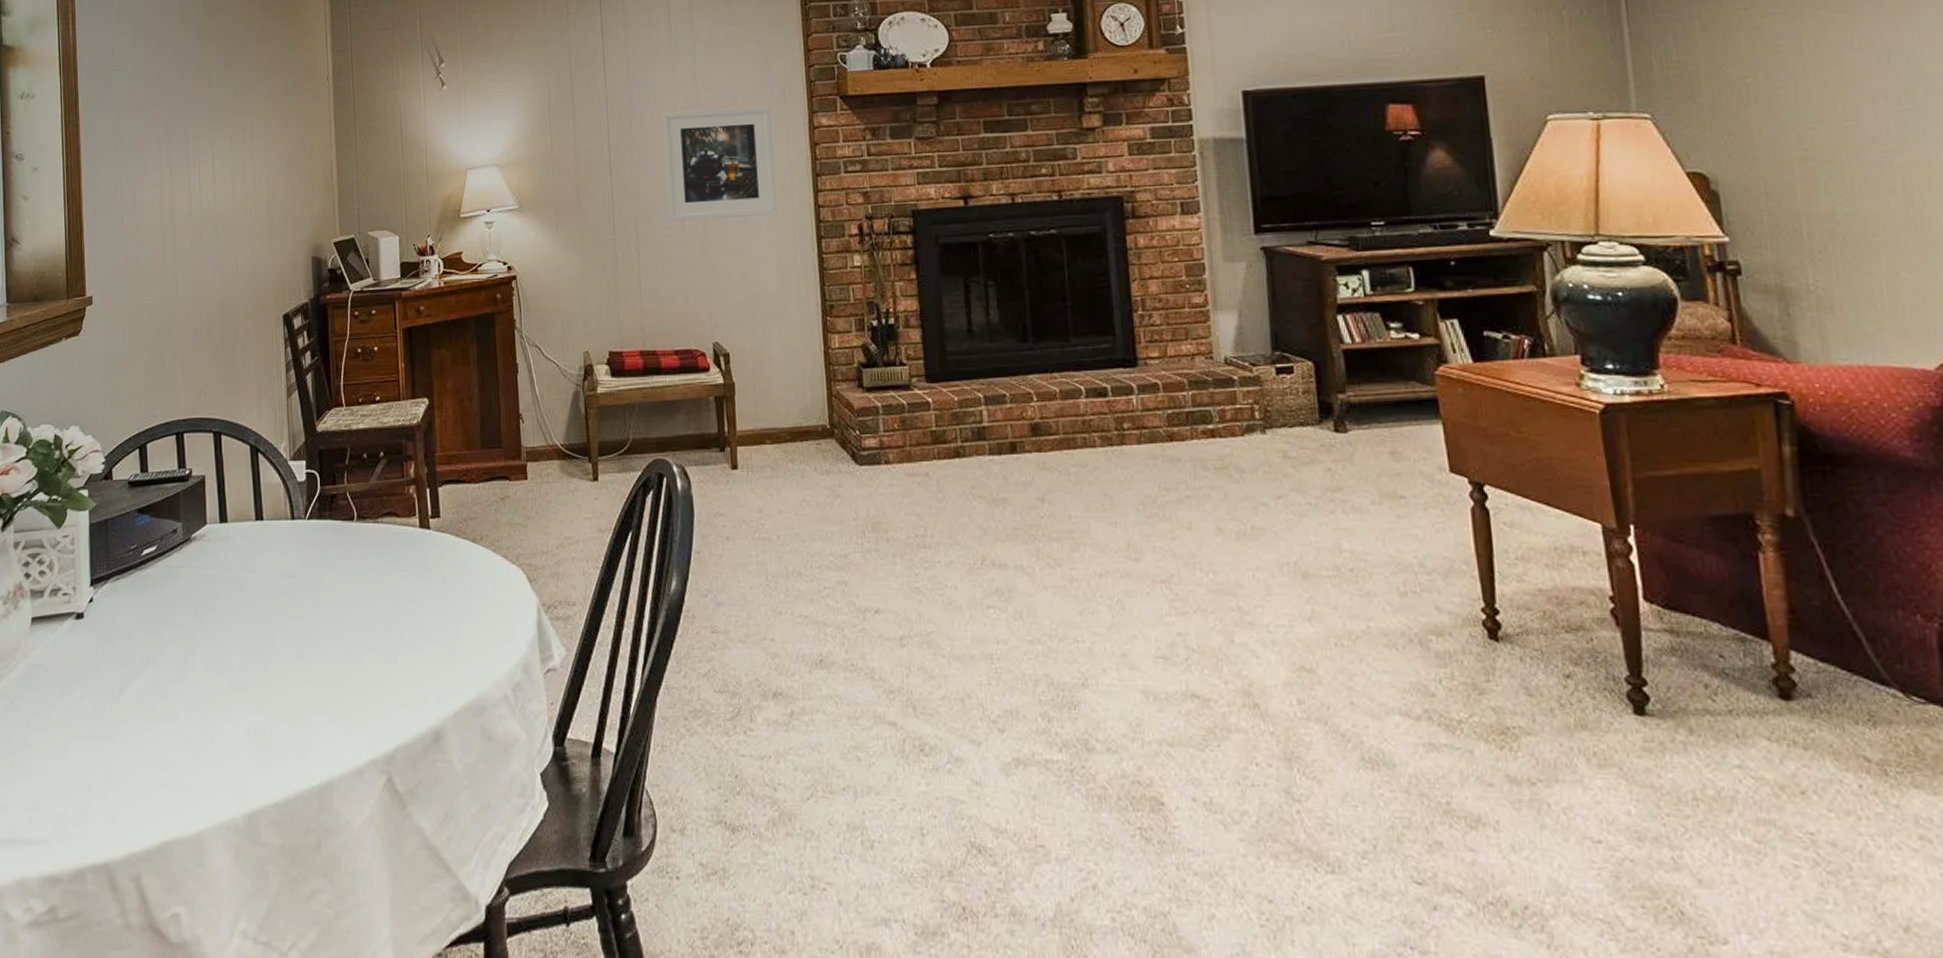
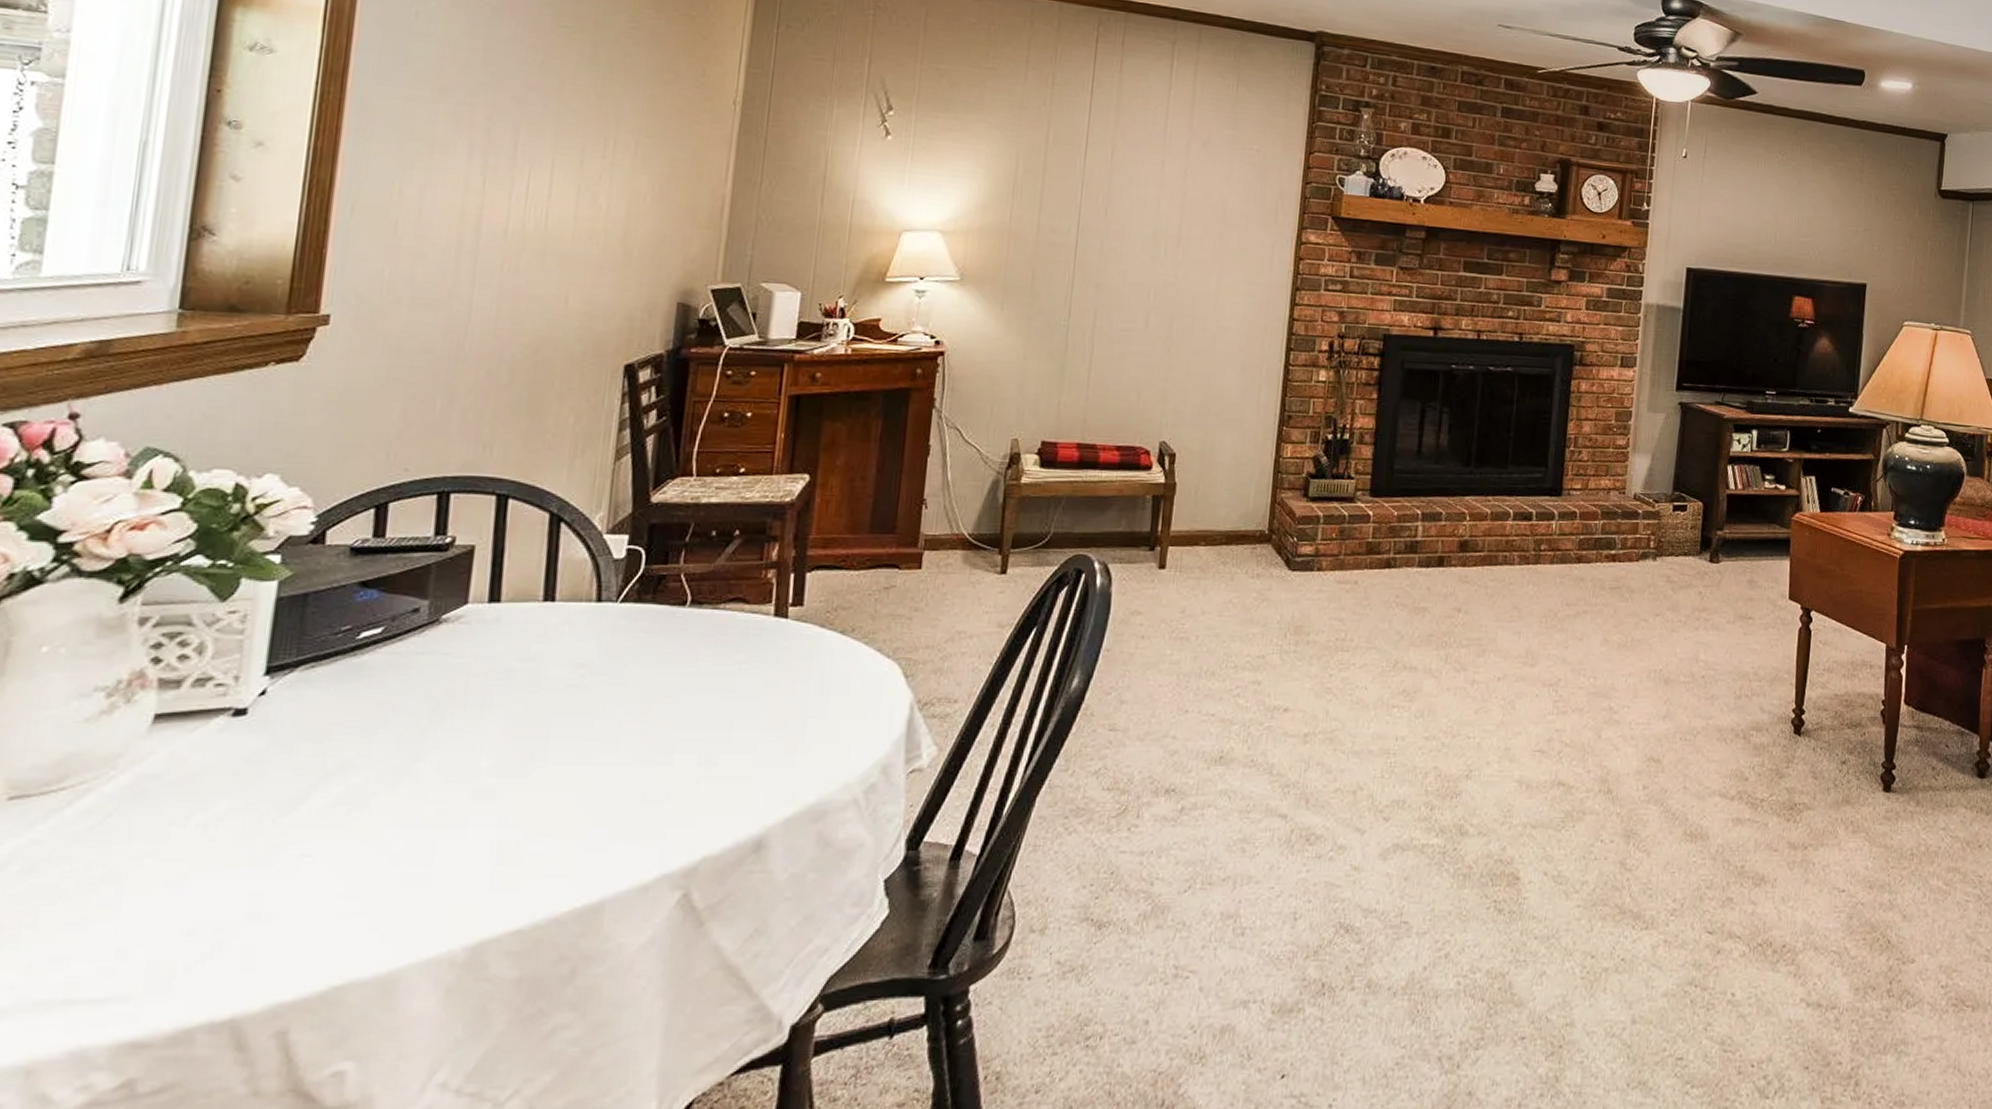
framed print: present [662,105,777,221] -> none [1132,204,1261,322]

